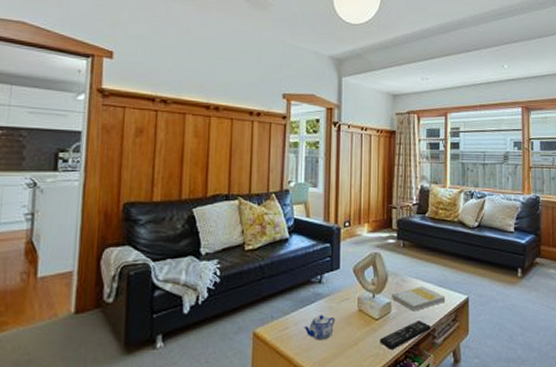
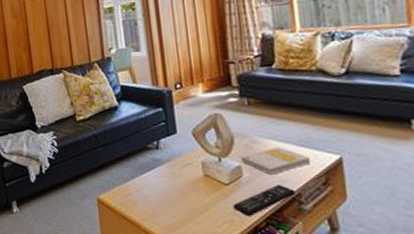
teapot: present [304,315,335,341] -> none [147,181,180,206]

